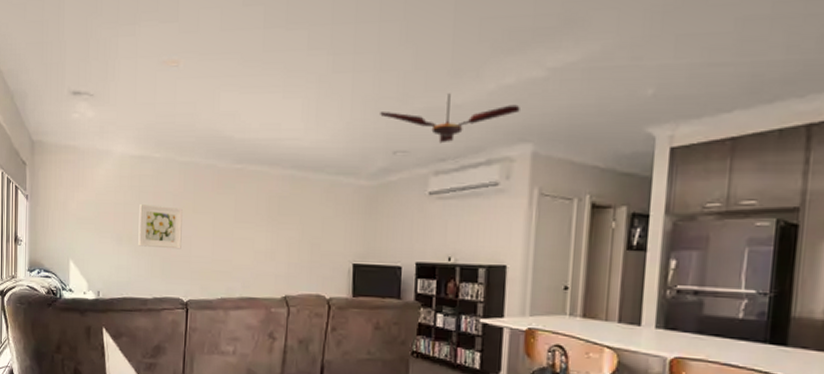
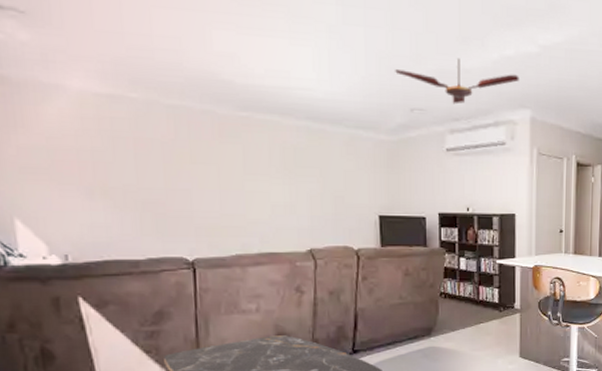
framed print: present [138,204,183,249] -> none [114,152,179,204]

